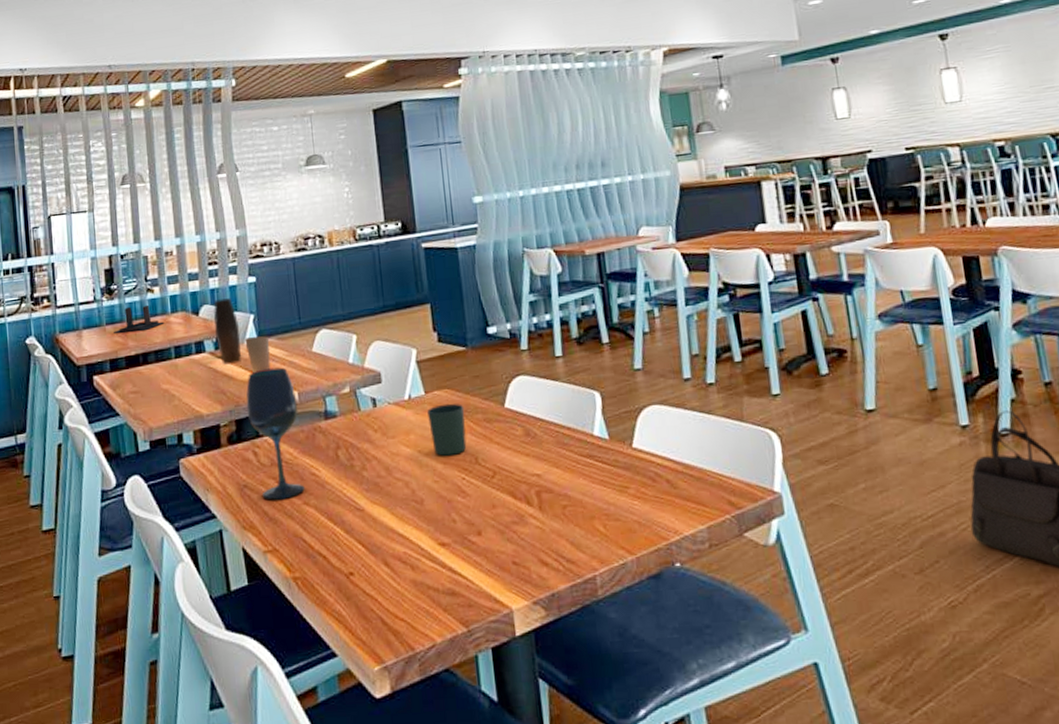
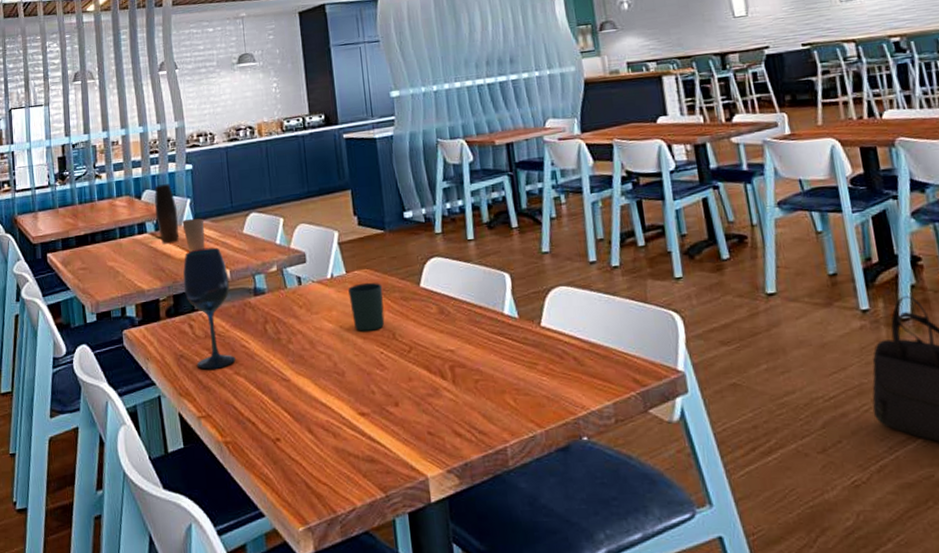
napkin holder: present [114,304,165,333] -> none [65,189,111,215]

